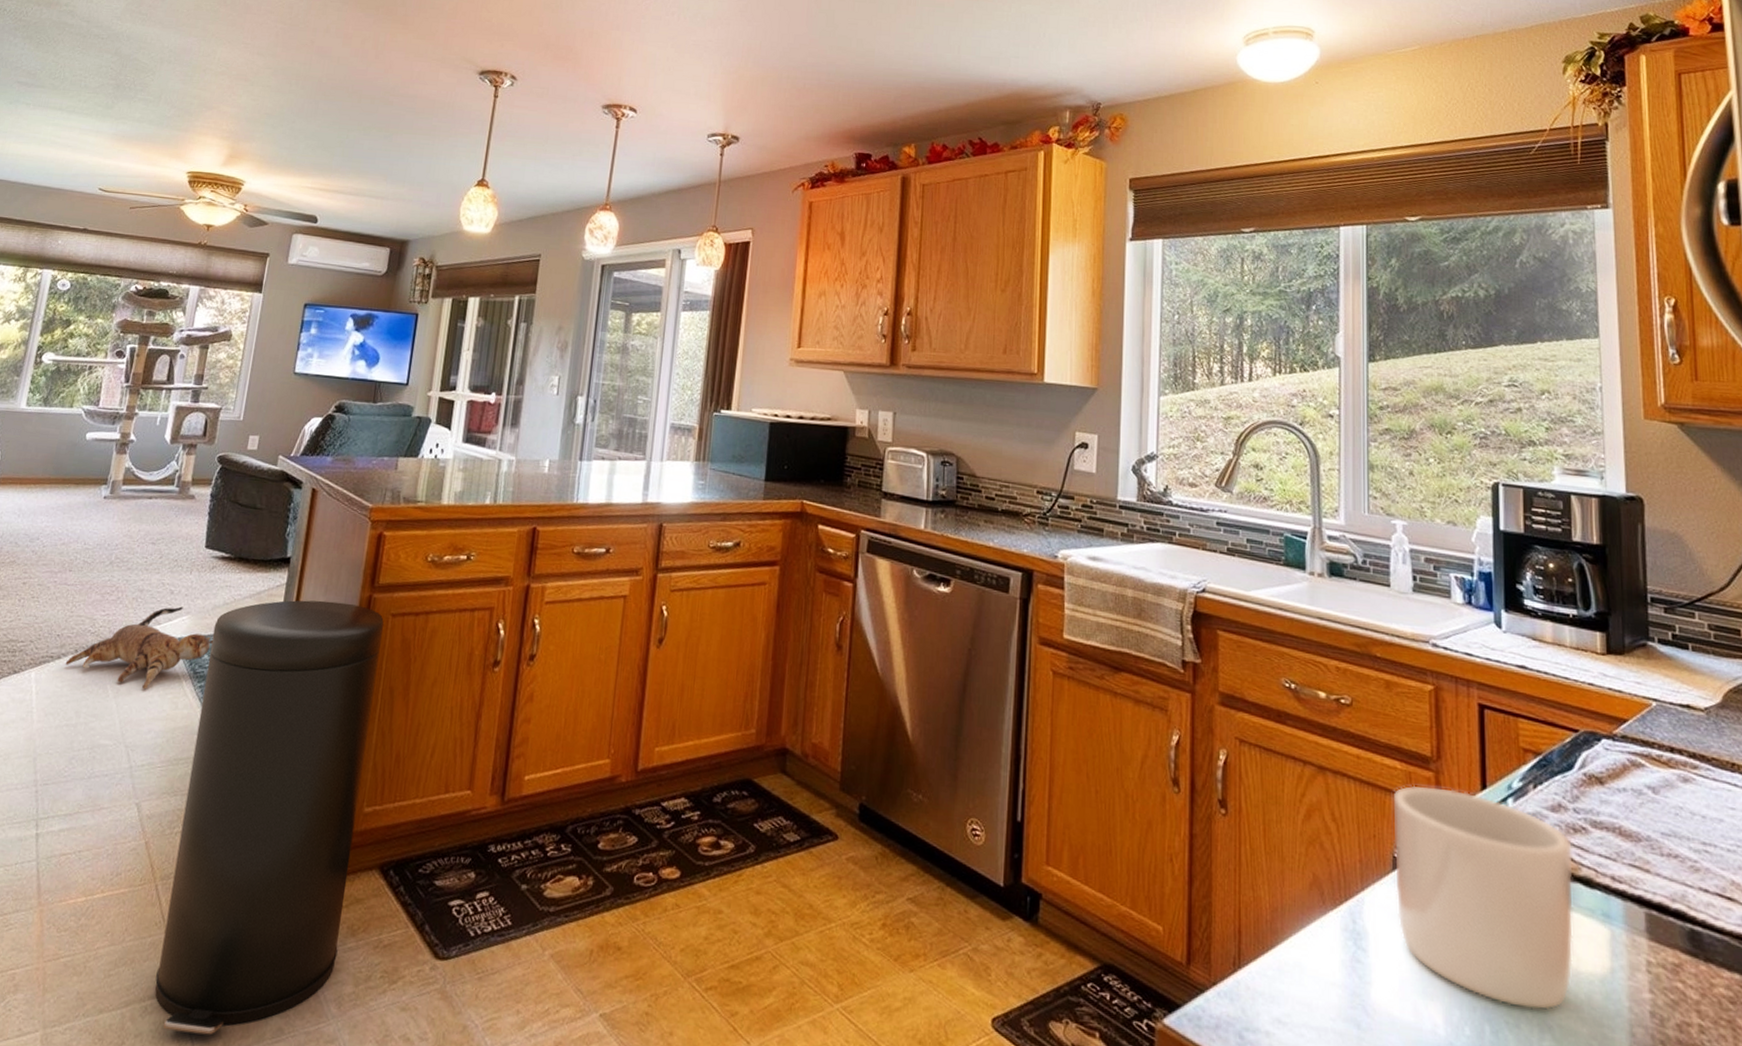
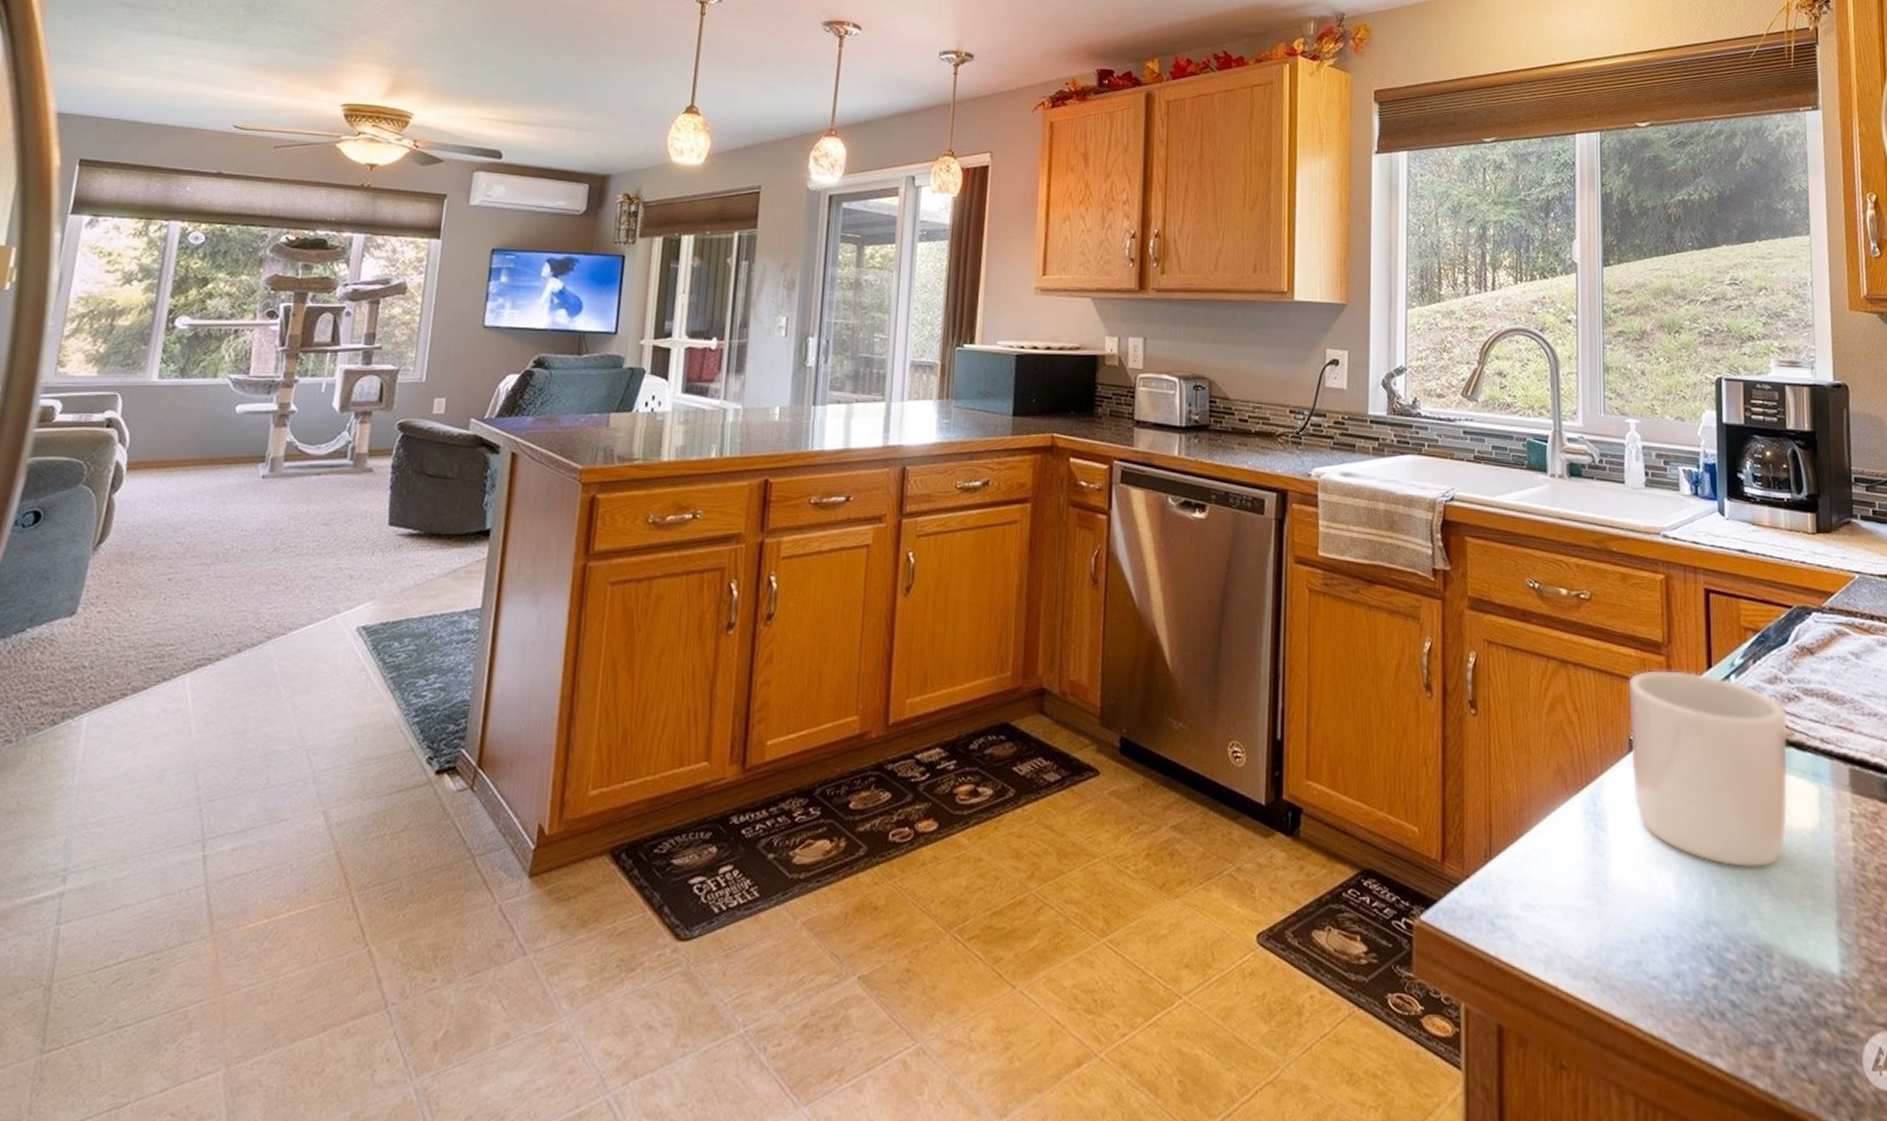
cat: present [65,606,213,690] -> none [226,592,404,686]
pedal bin: present [155,600,384,1035] -> none [357,573,603,1051]

